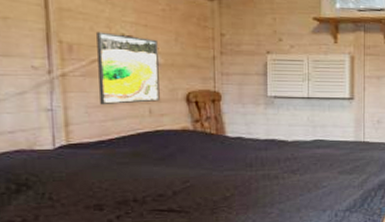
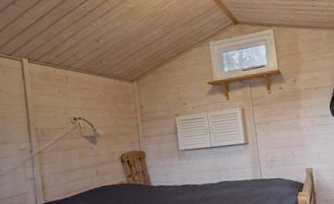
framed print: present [96,31,160,105] -> none [58,117,103,172]

